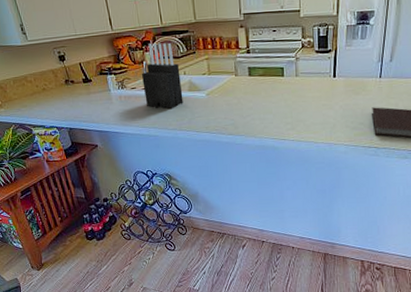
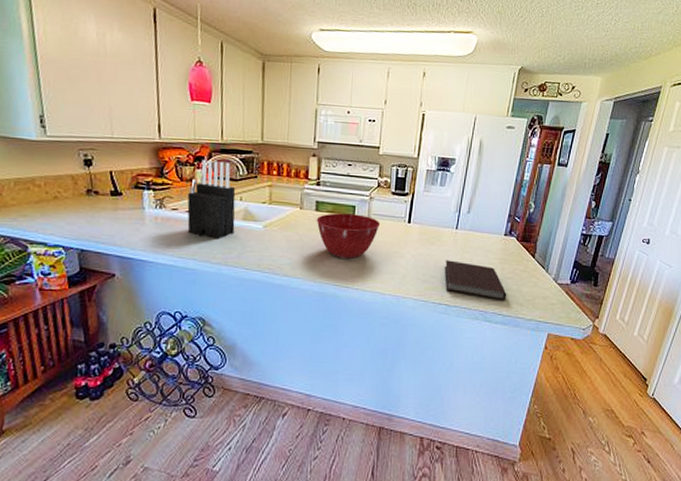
mixing bowl: none [250,74,308,115] -> present [316,213,381,259]

